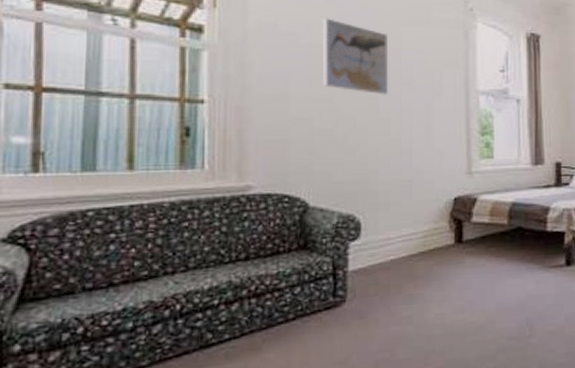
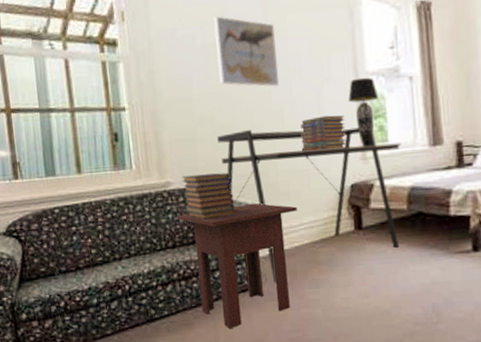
side table: none [255,212,396,353] -> present [177,203,297,329]
book stack: none [266,179,328,229] -> present [182,172,237,220]
desk: none [314,136,506,300] -> present [217,127,402,284]
book stack: none [406,128,453,163] -> present [300,115,347,152]
table lamp: none [458,95,488,162] -> present [348,77,379,147]

